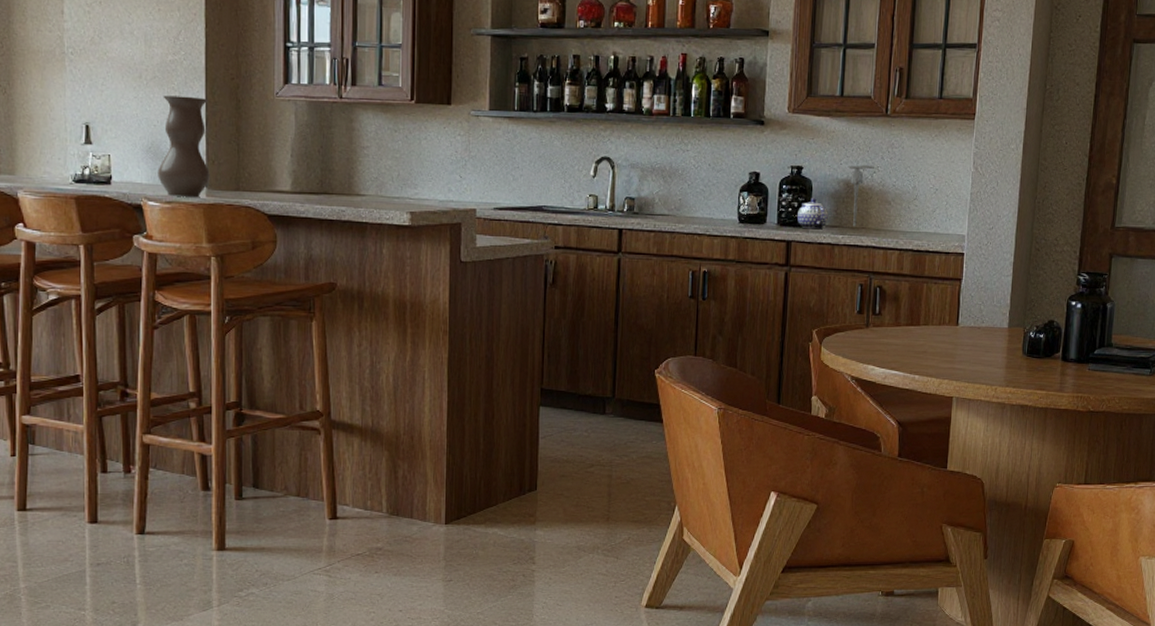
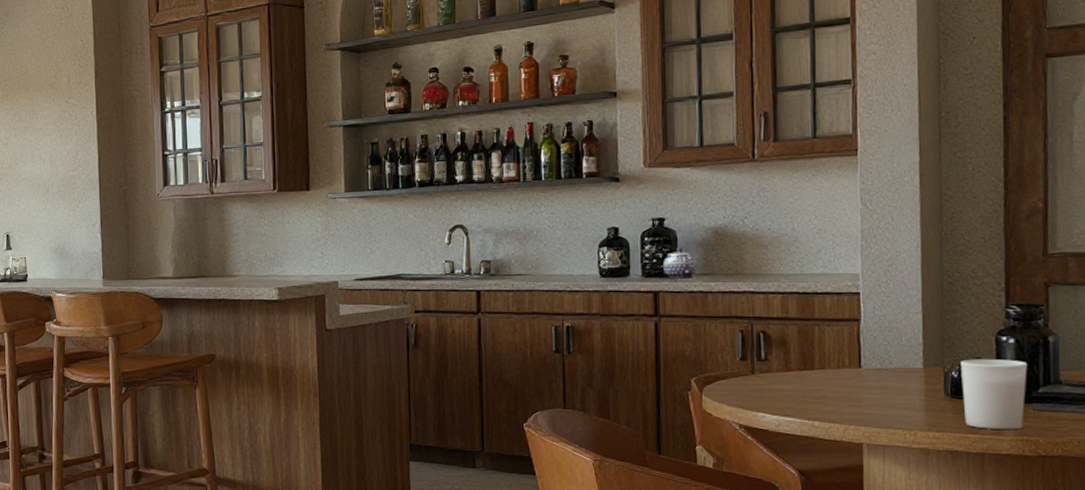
vase: present [158,95,210,198] -> none [63,204,106,288]
soap dispenser: present [847,164,875,227] -> none [714,210,746,274]
candle holder: none [1036,321,1089,387] -> present [959,359,1028,430]

